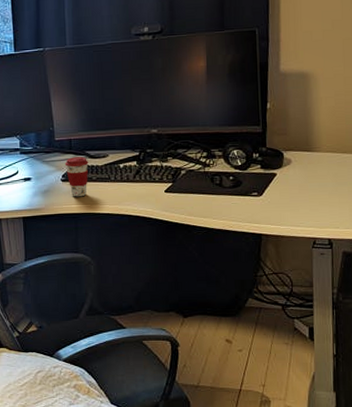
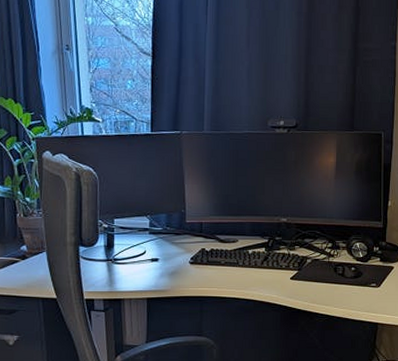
coffee cup: present [64,157,89,197] -> none [194,240,218,280]

